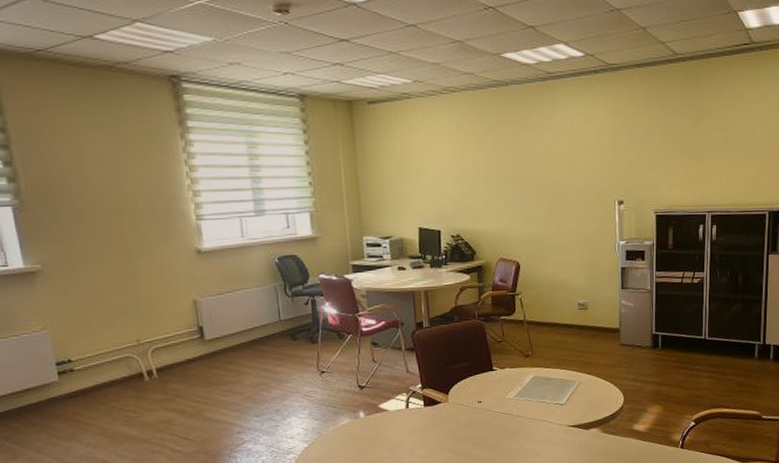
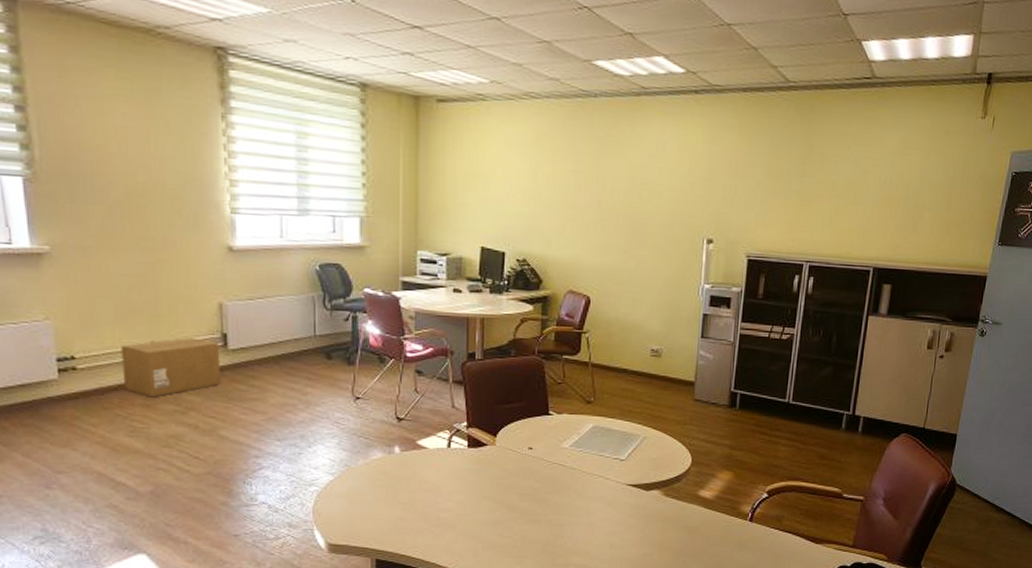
box: none [111,333,202,390] -> present [121,337,221,398]

